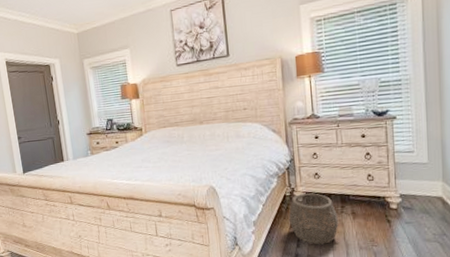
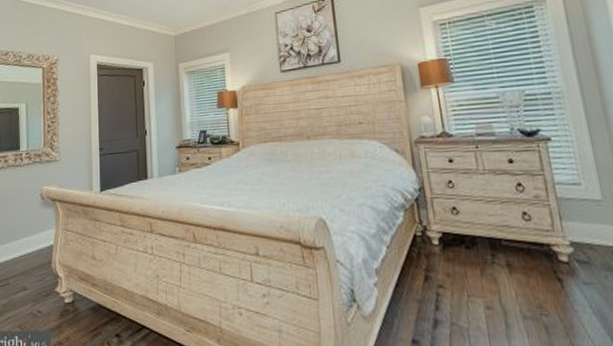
woven basket: present [288,193,339,245] -> none [421,233,491,308]

